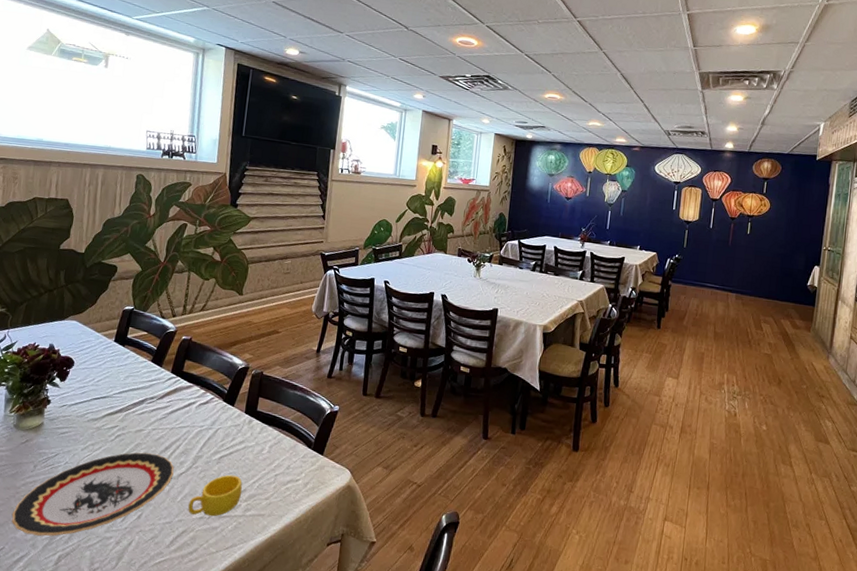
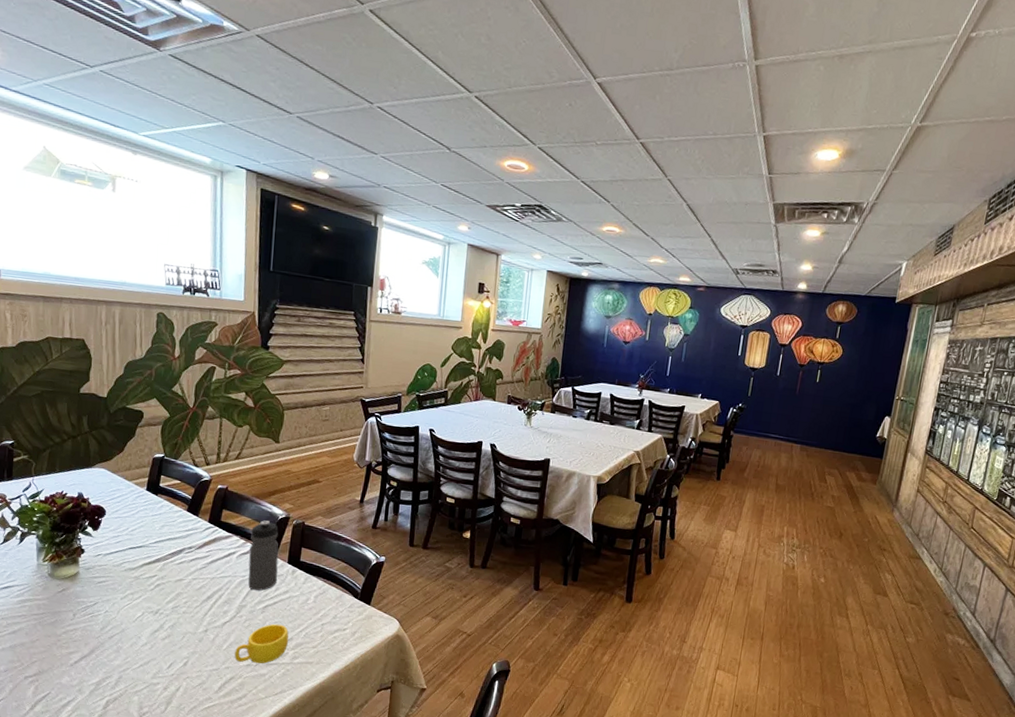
plate: present [11,452,174,536] -> none [55,601,218,682]
water bottle: none [205,370,237,441] -> present [248,520,279,591]

